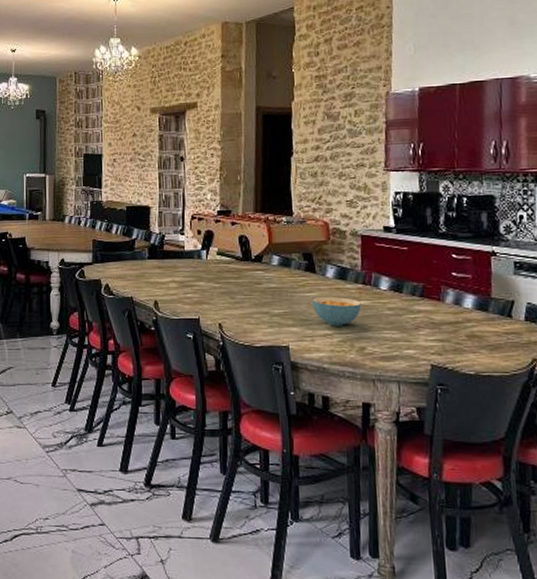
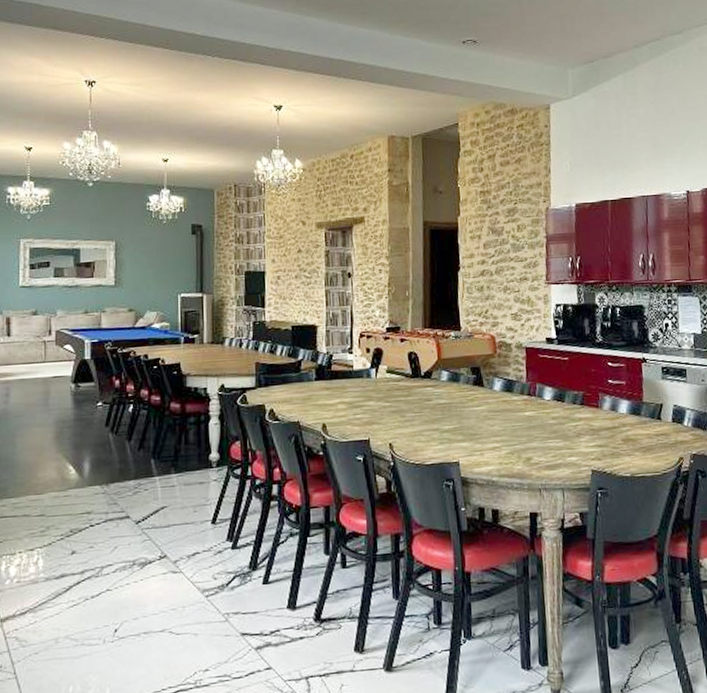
cereal bowl: present [312,296,361,326] -> none [480,409,527,439]

